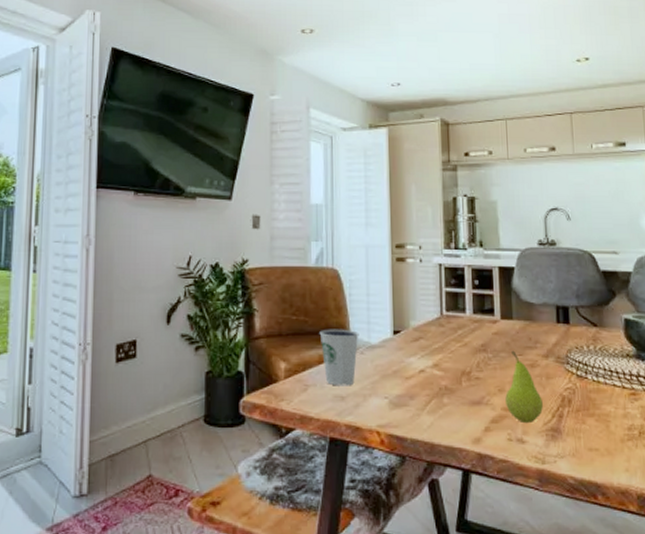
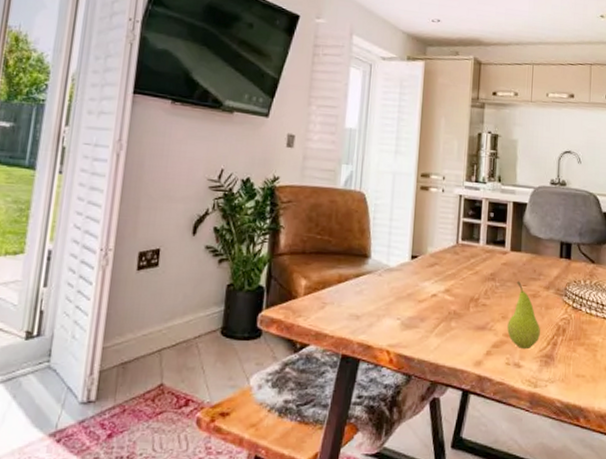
dixie cup: present [319,329,359,386] -> none [341,250,379,306]

